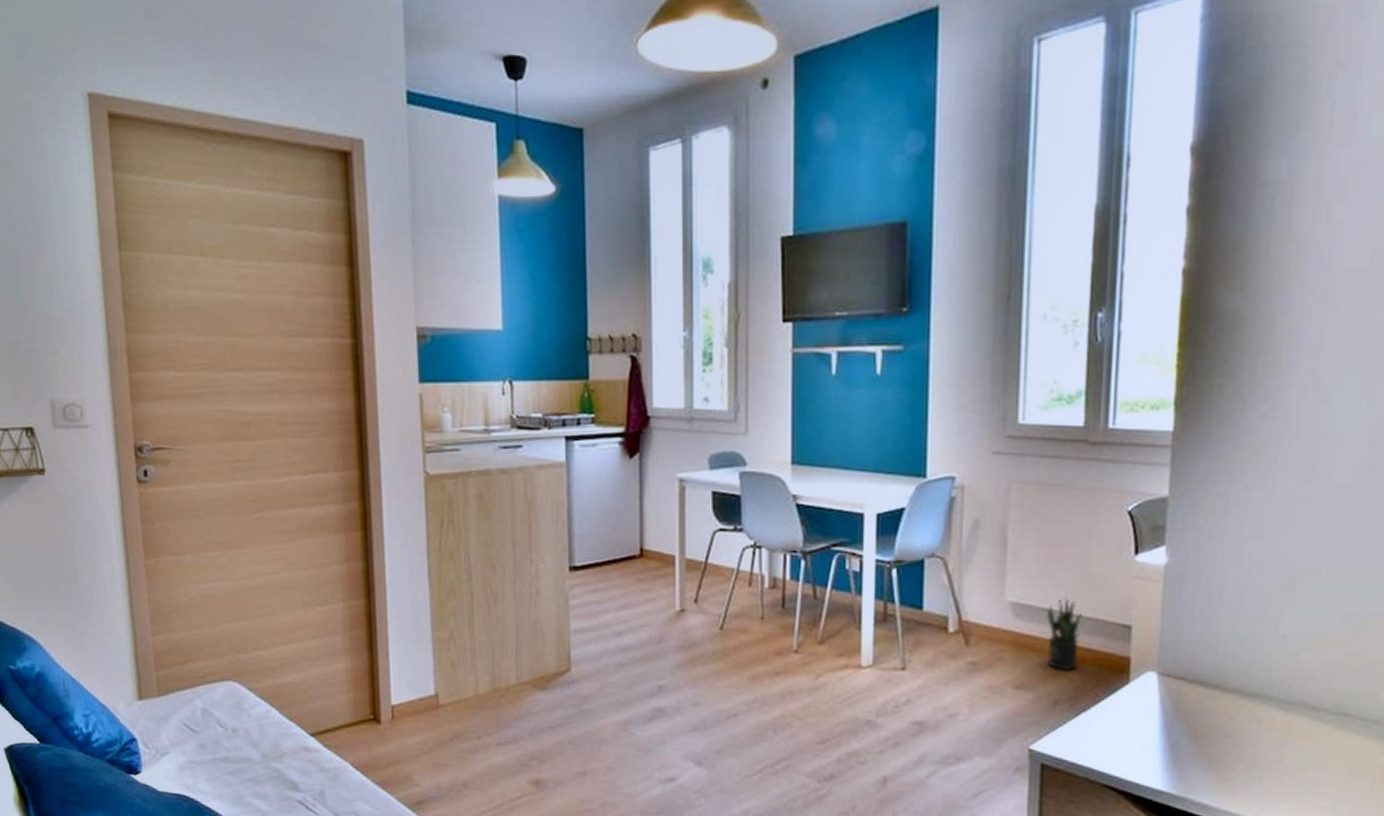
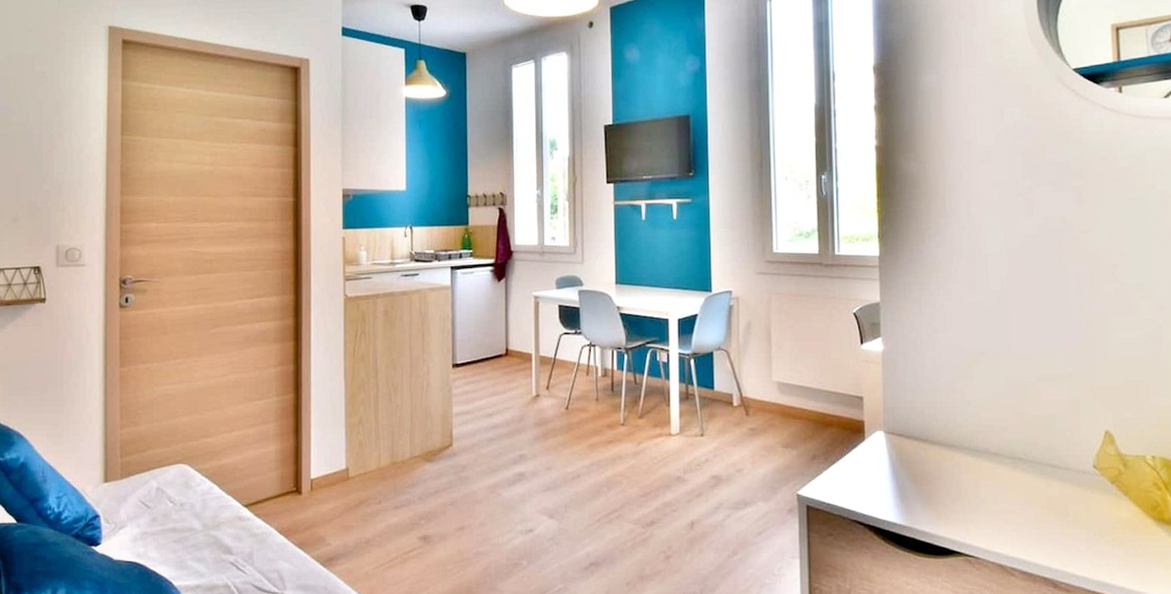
potted plant: present [1047,599,1082,670] -> none [803,378,828,432]

